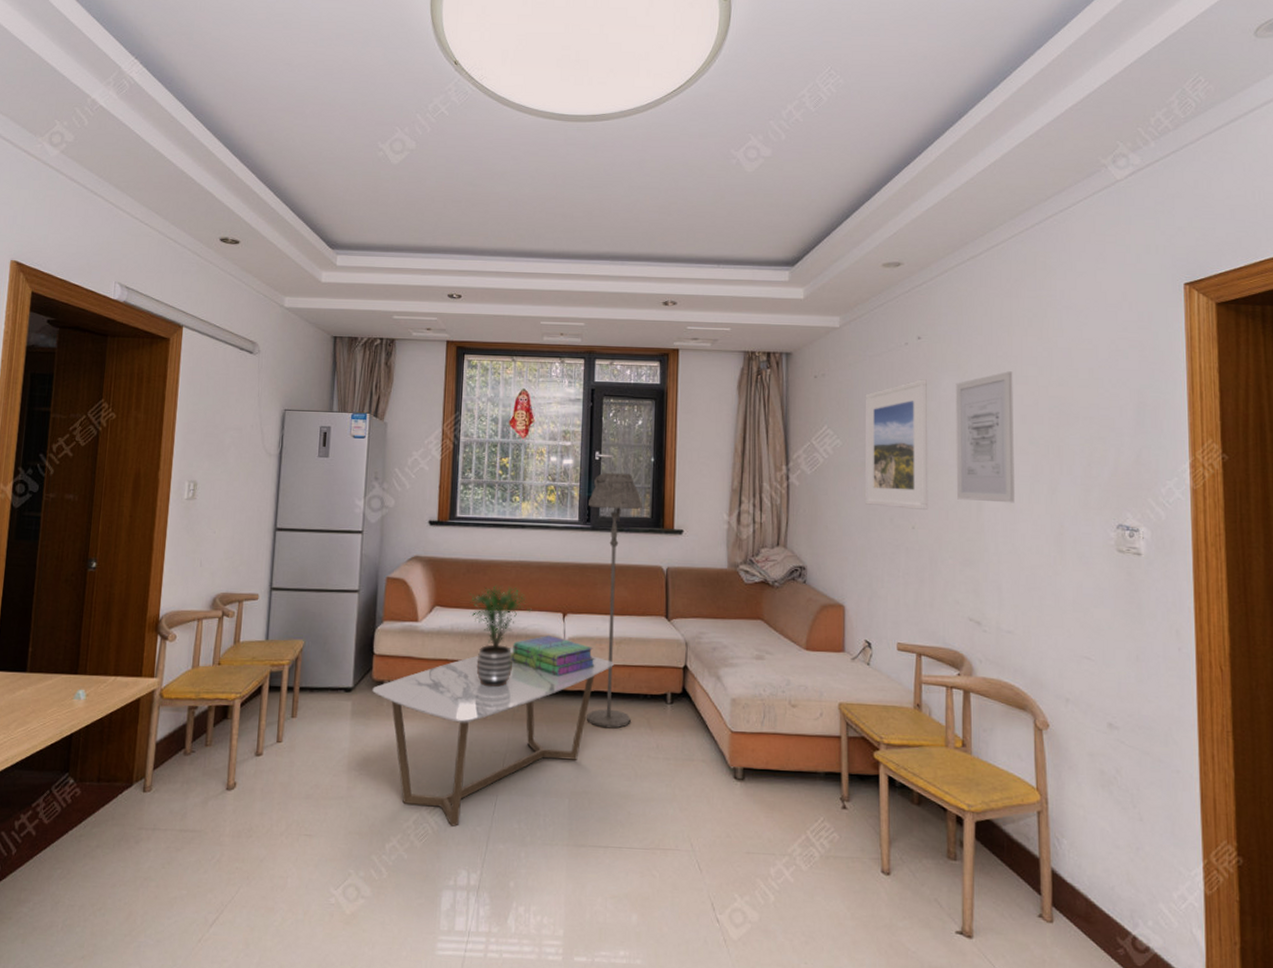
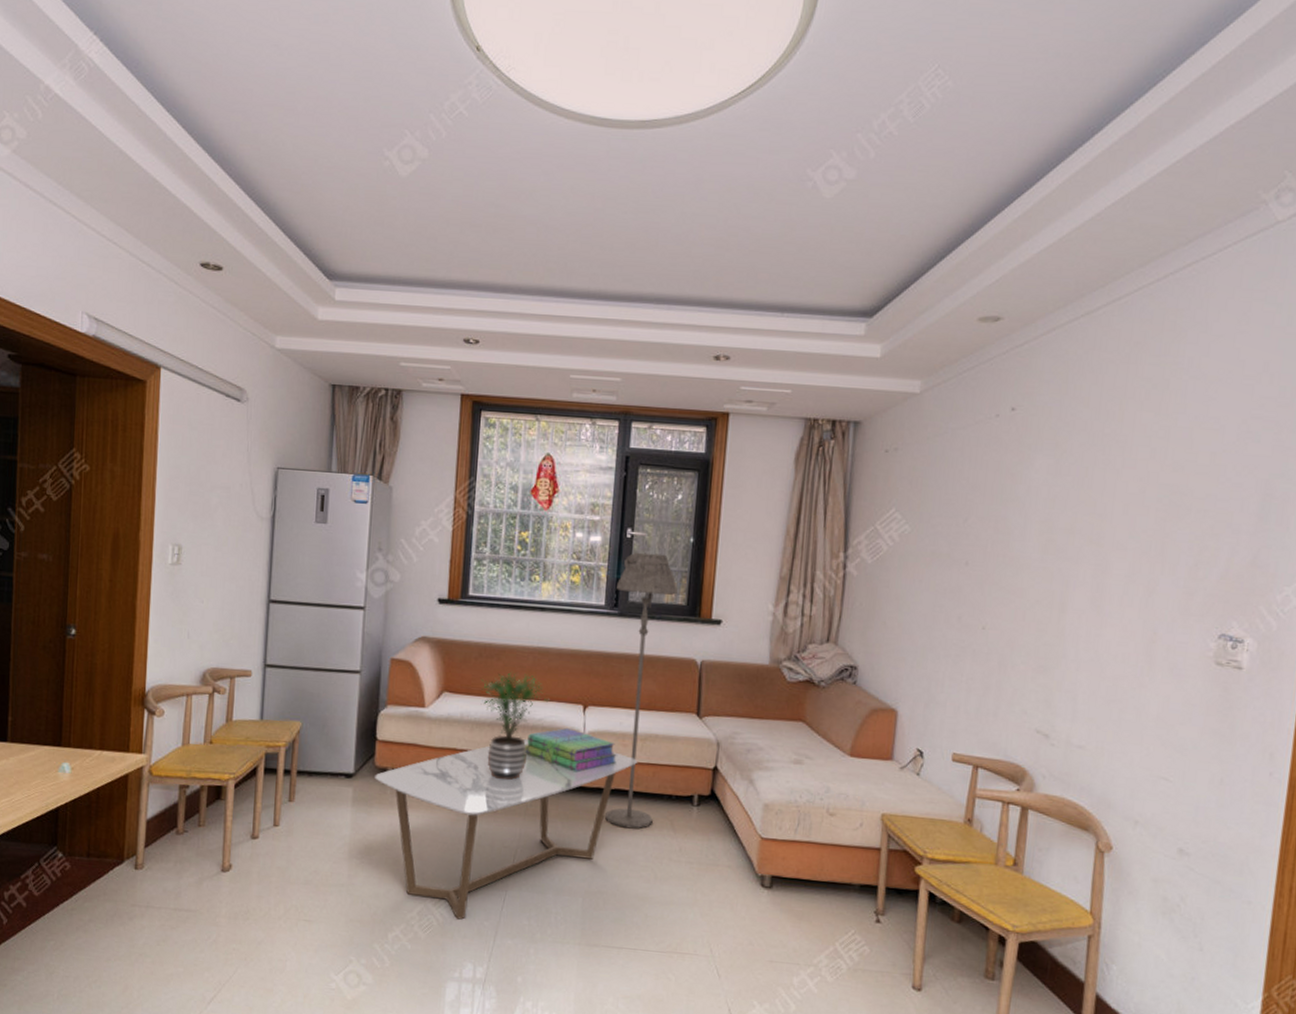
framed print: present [865,379,928,510] -> none [931,458,1017,609]
wall art: present [955,371,1015,503] -> none [1038,452,1120,605]

